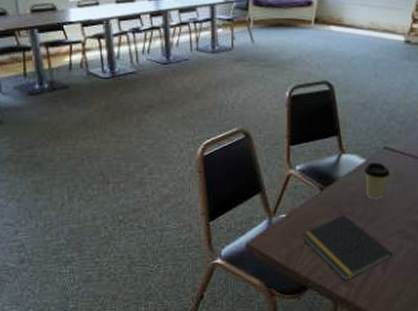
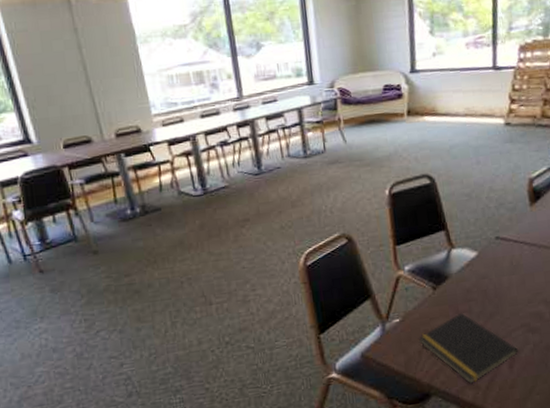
coffee cup: present [364,162,391,200] -> none [477,254,506,294]

